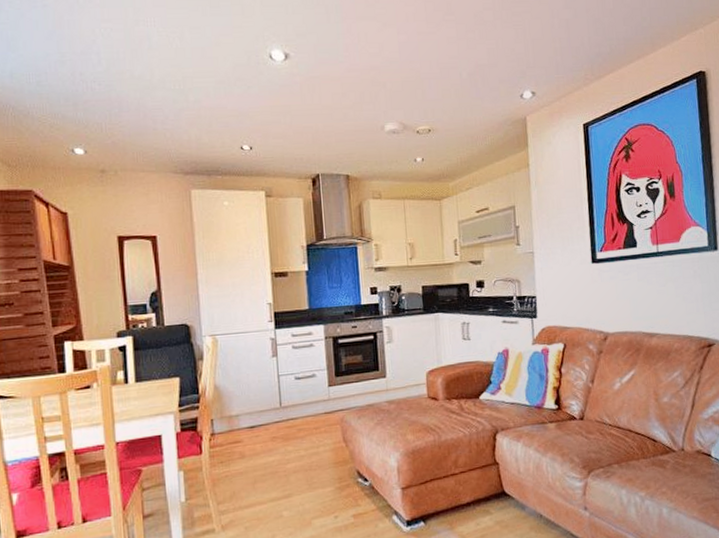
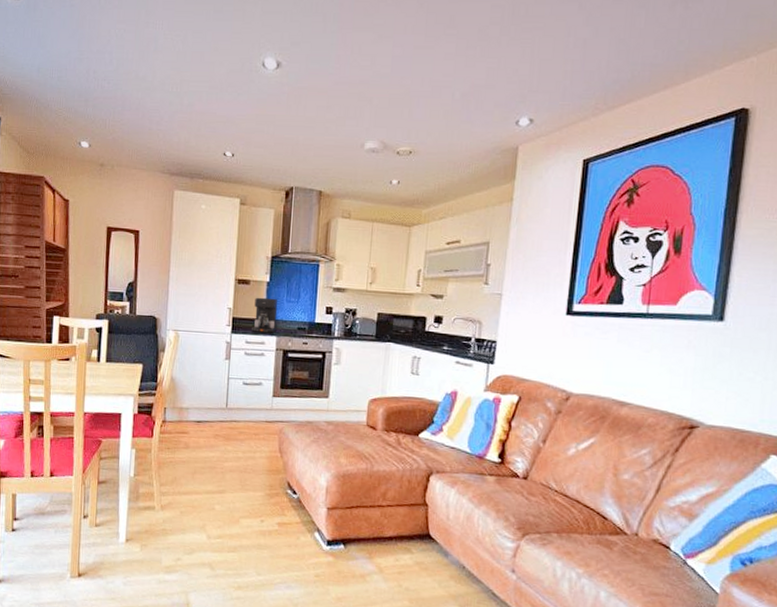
coffee maker: none [295,286,323,325] -> present [252,297,278,334]

